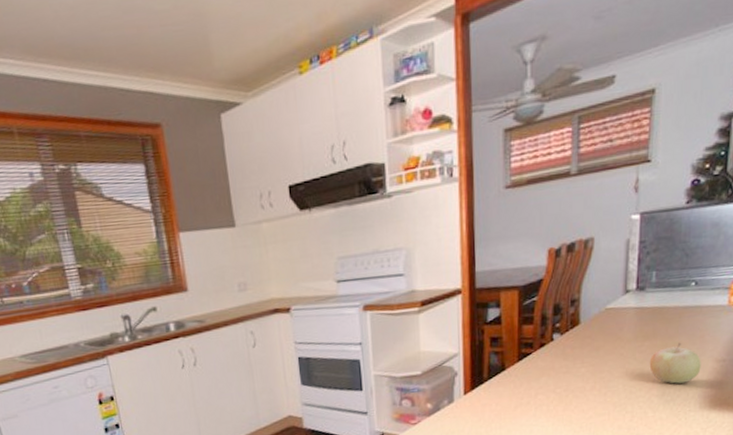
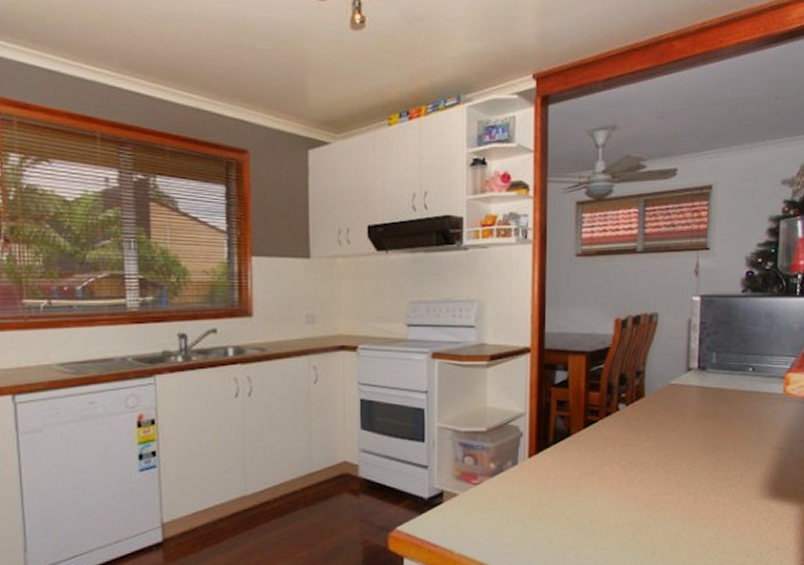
fruit: present [649,342,701,384] -> none [711,426,760,468]

